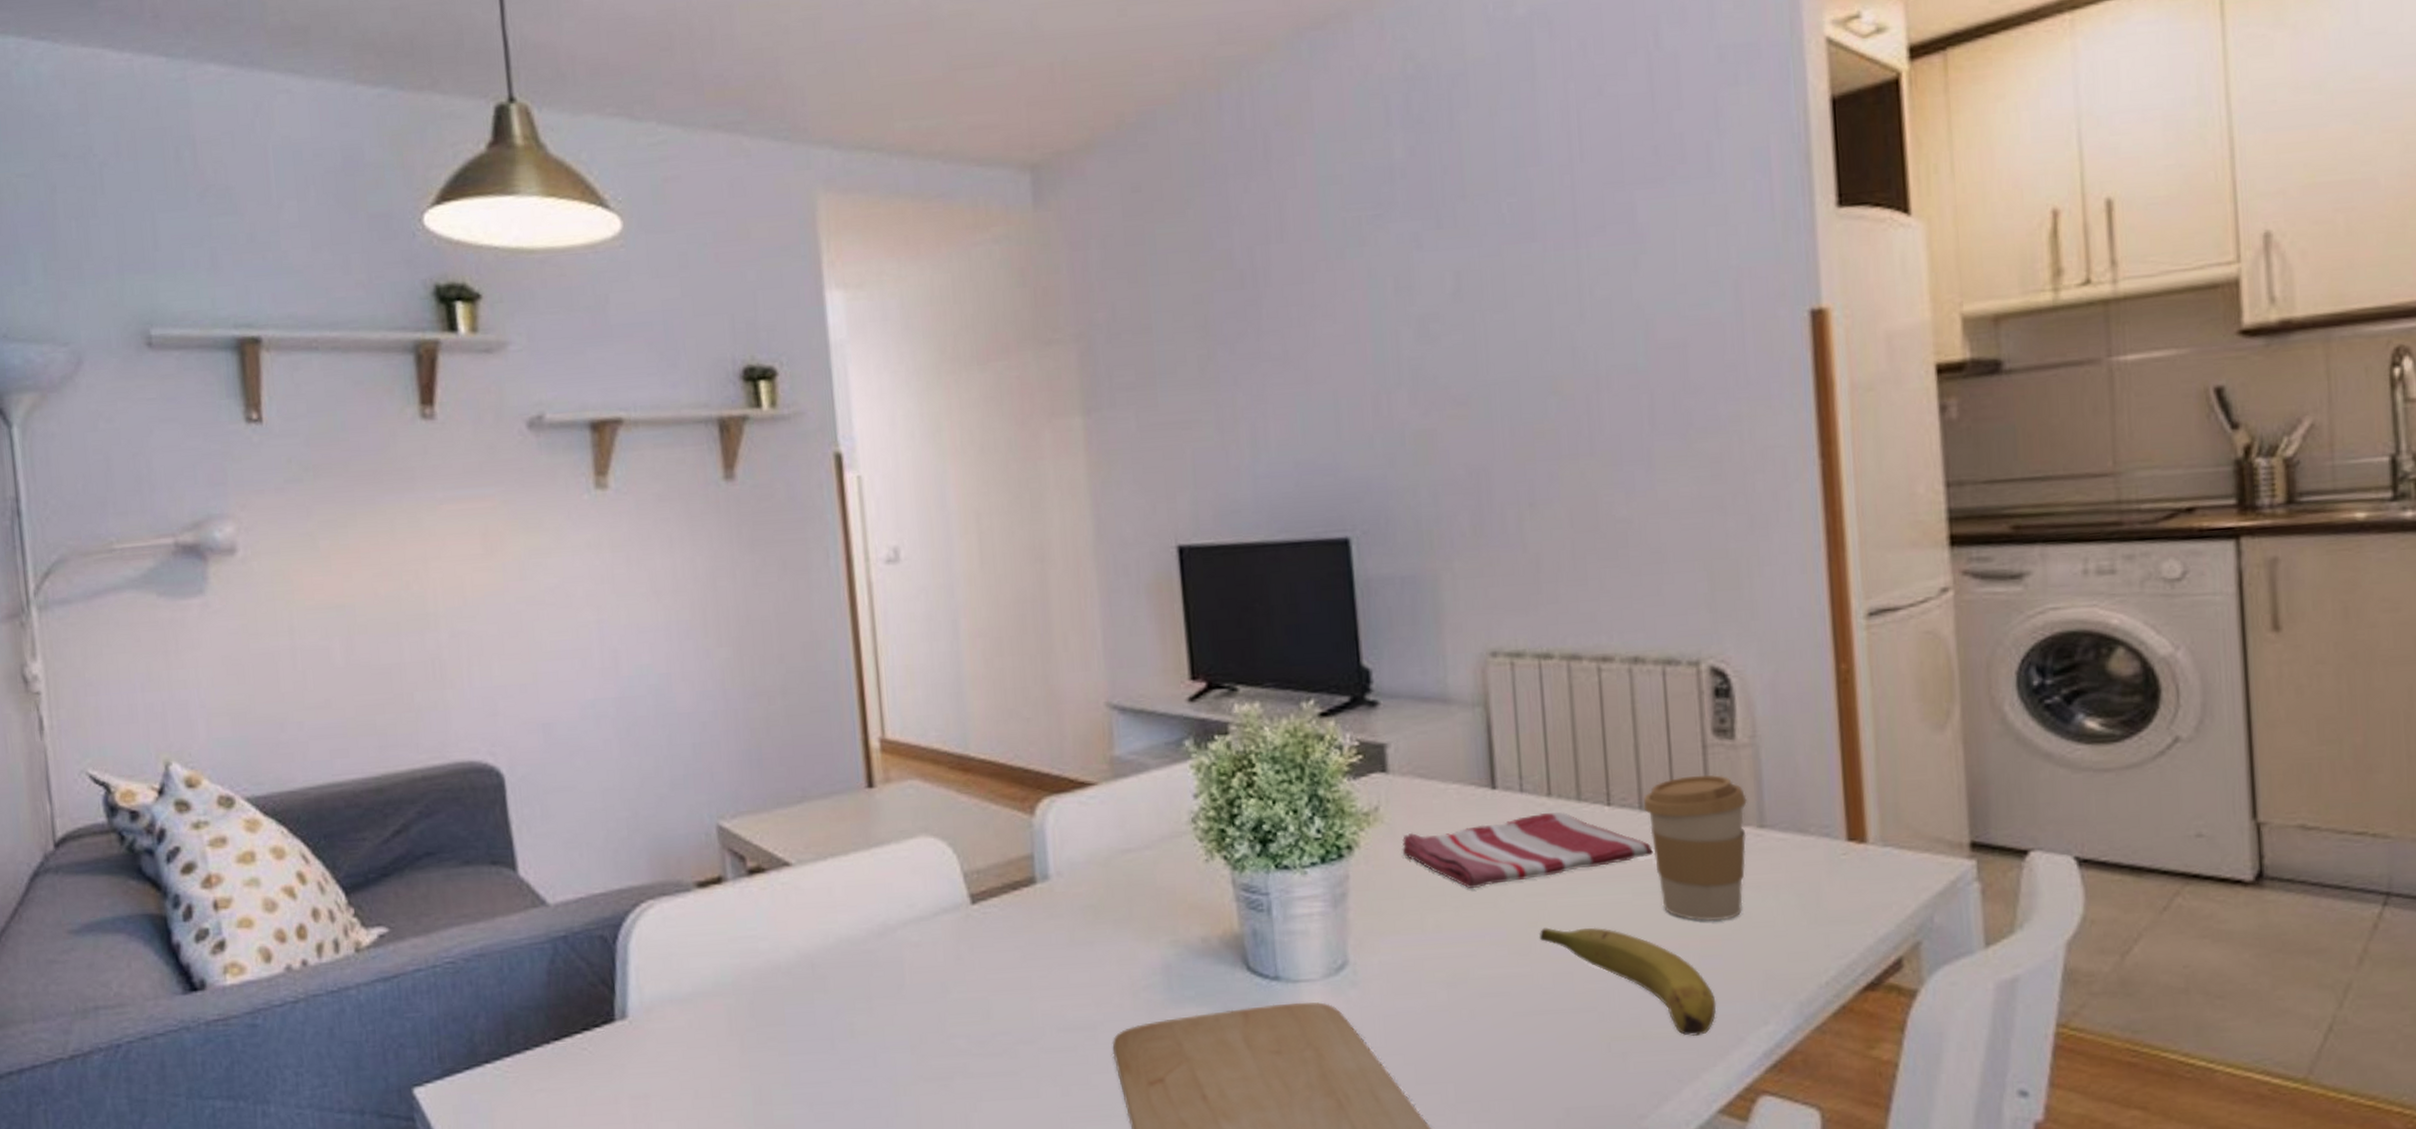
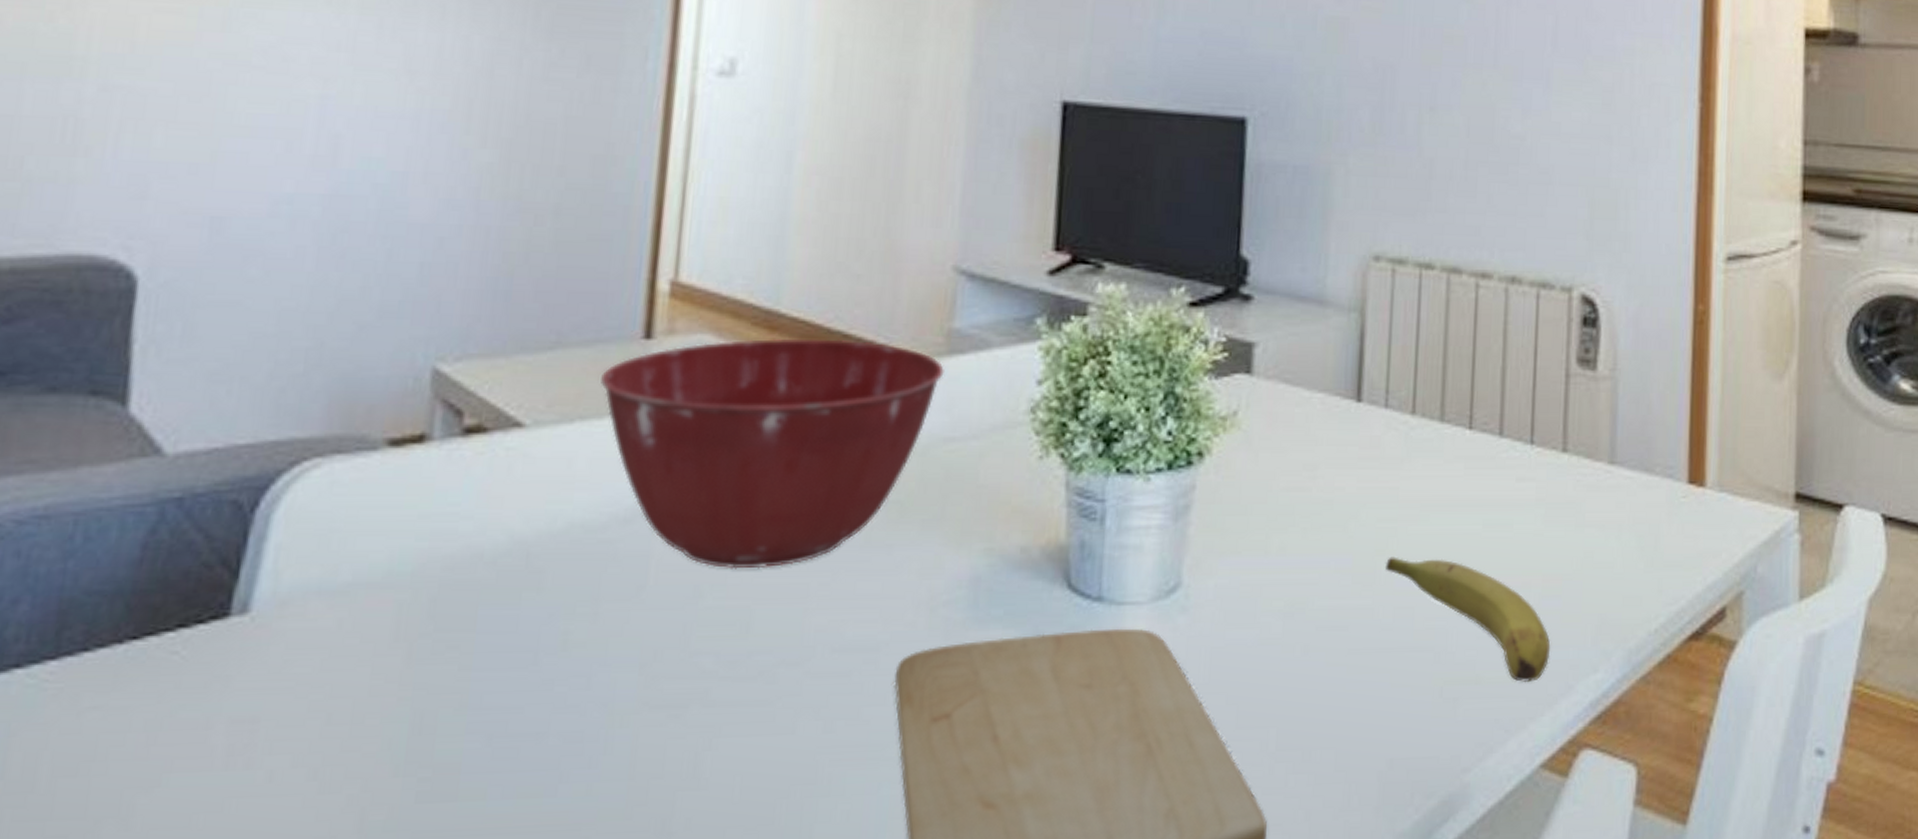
mixing bowl: none [841,774,1113,969] -> present [600,339,944,569]
dish towel: present [1402,811,1653,888] -> none [1255,431,1508,508]
coffee cup: present [1643,774,1747,921] -> none [1503,404,1601,558]

